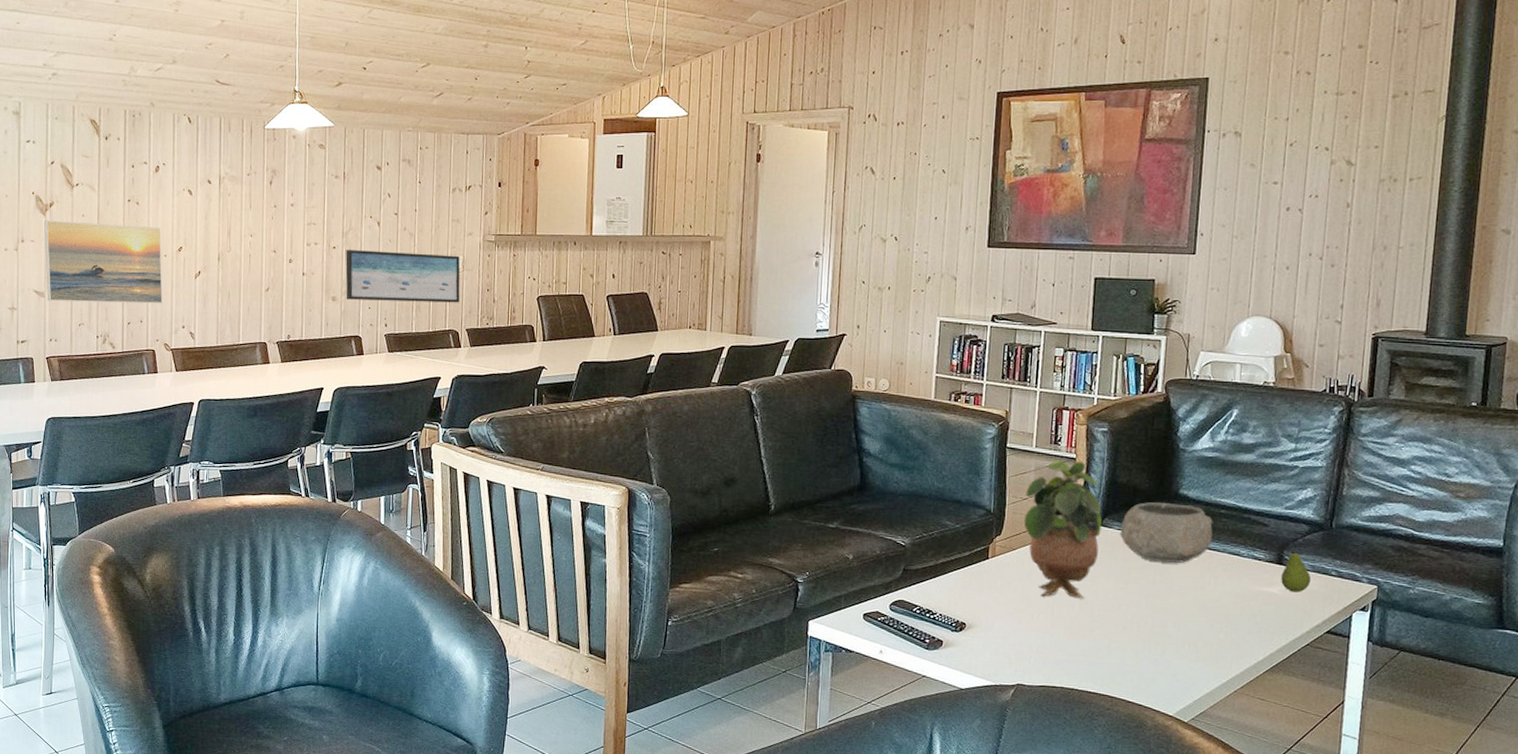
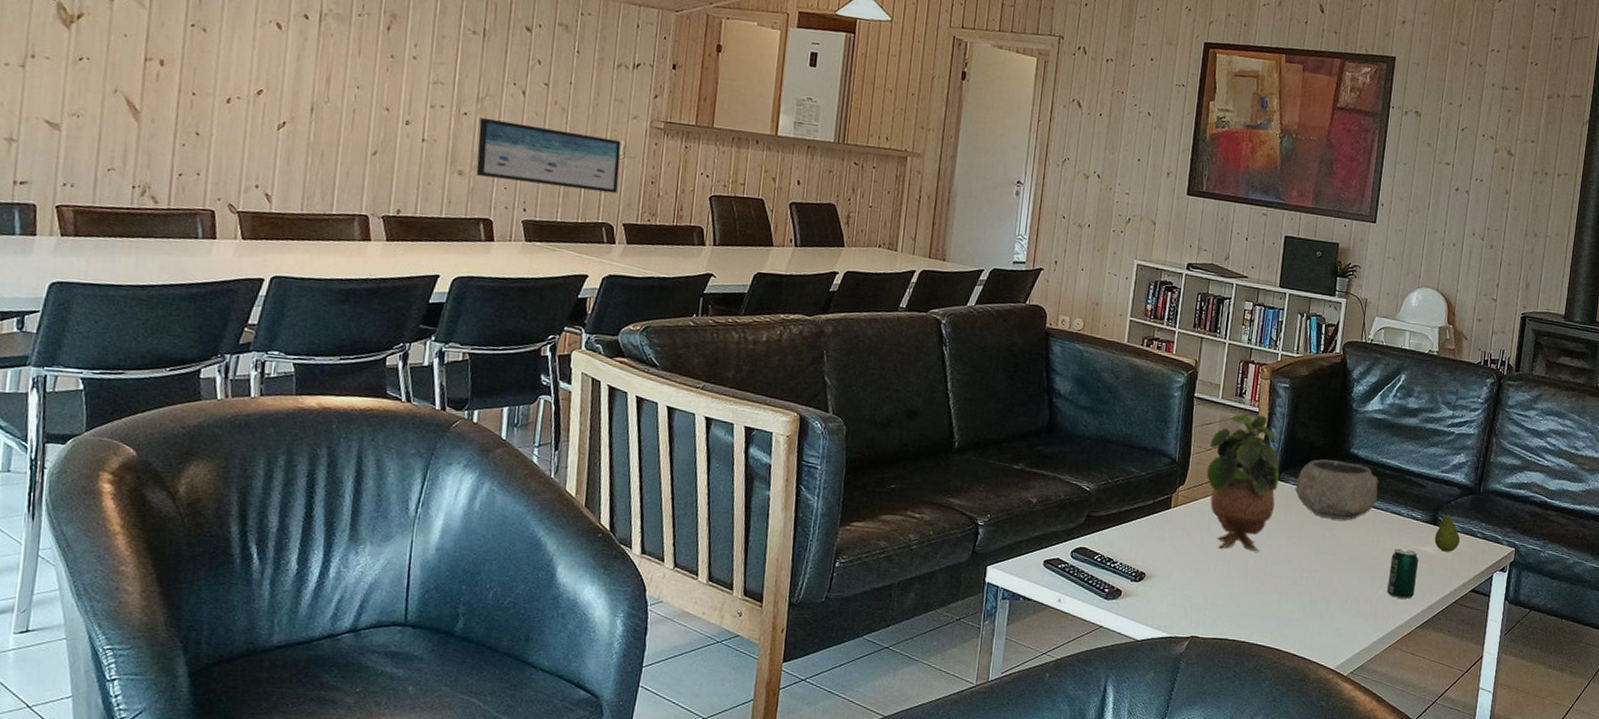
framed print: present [44,220,163,304] -> none [63,35,235,156]
beverage can: none [1229,590,1264,642] -> present [1387,548,1419,599]

